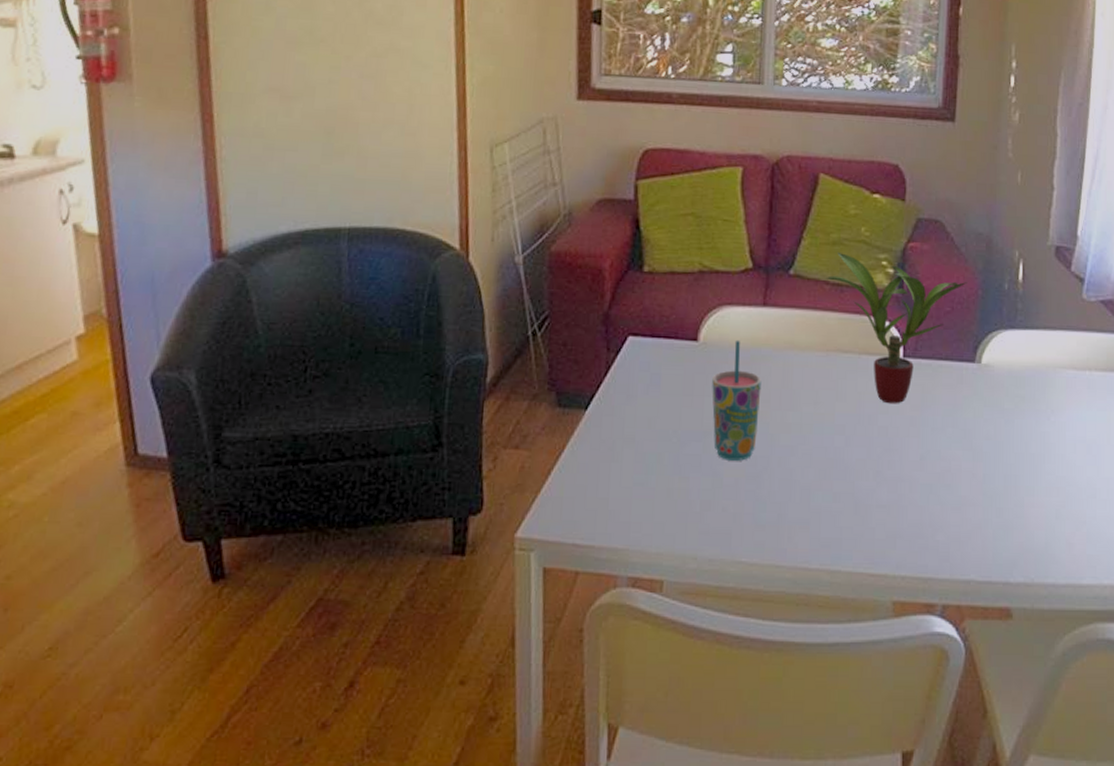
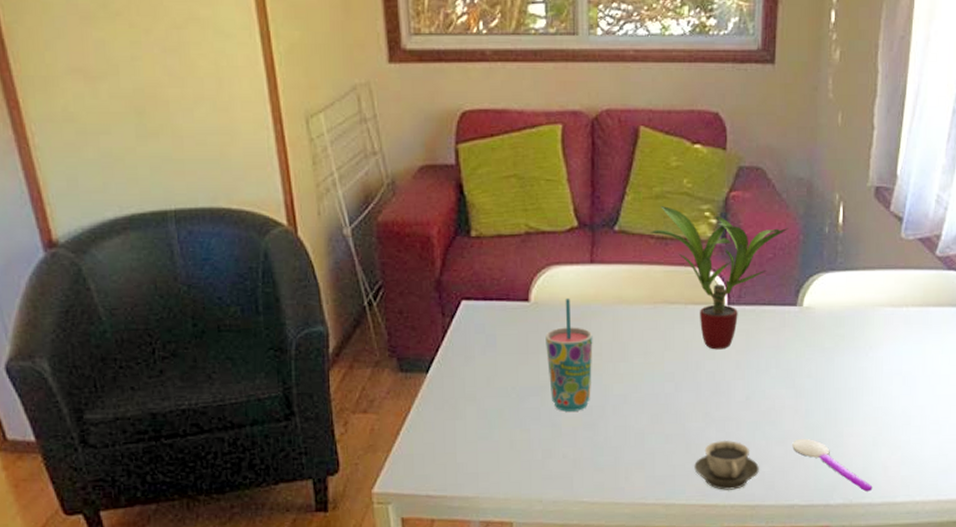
cup: none [863,502,933,559] -> present [694,440,759,490]
spoon: none [969,507,1056,570] -> present [792,439,873,492]

